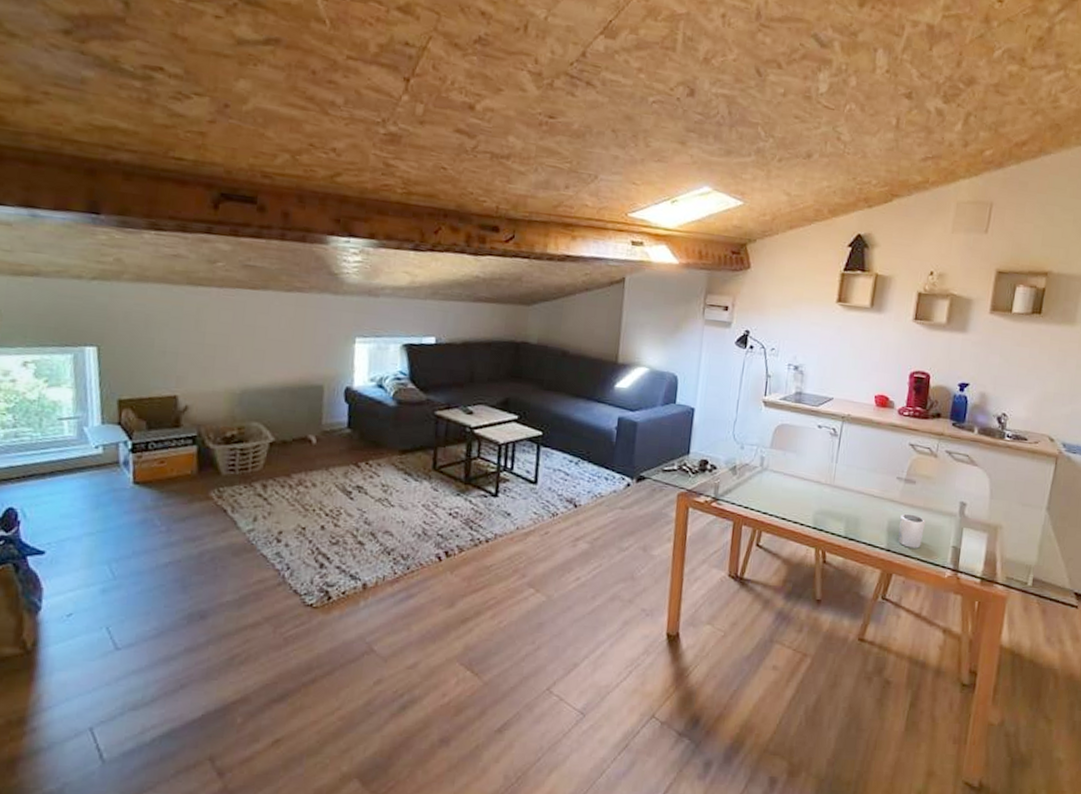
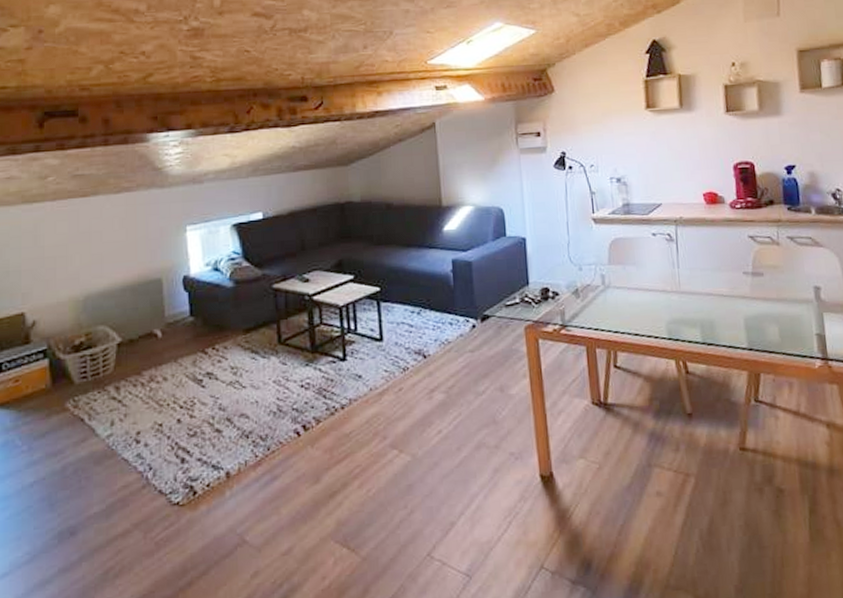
mug: present [898,513,925,549] -> none [755,307,784,343]

